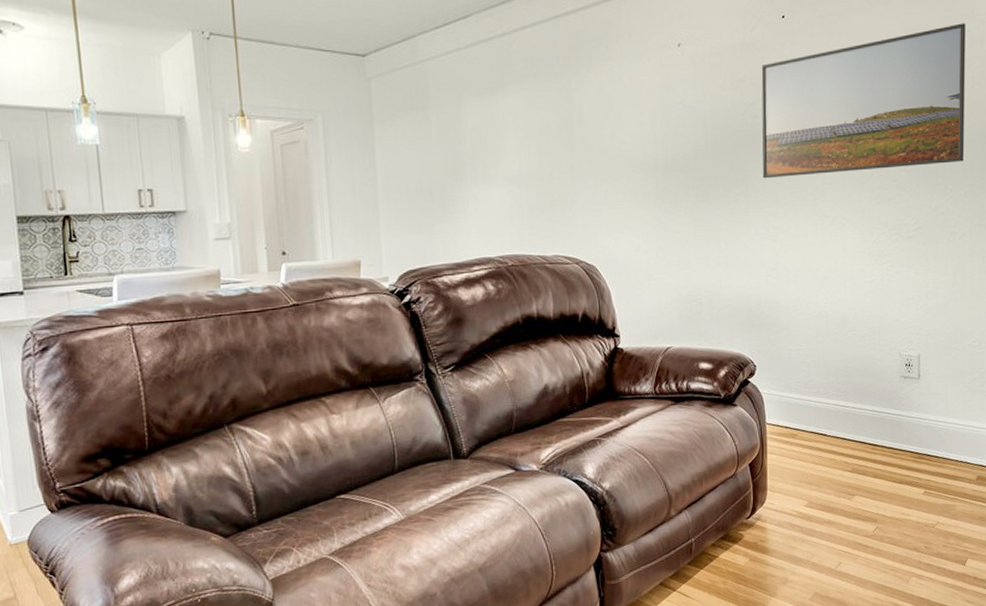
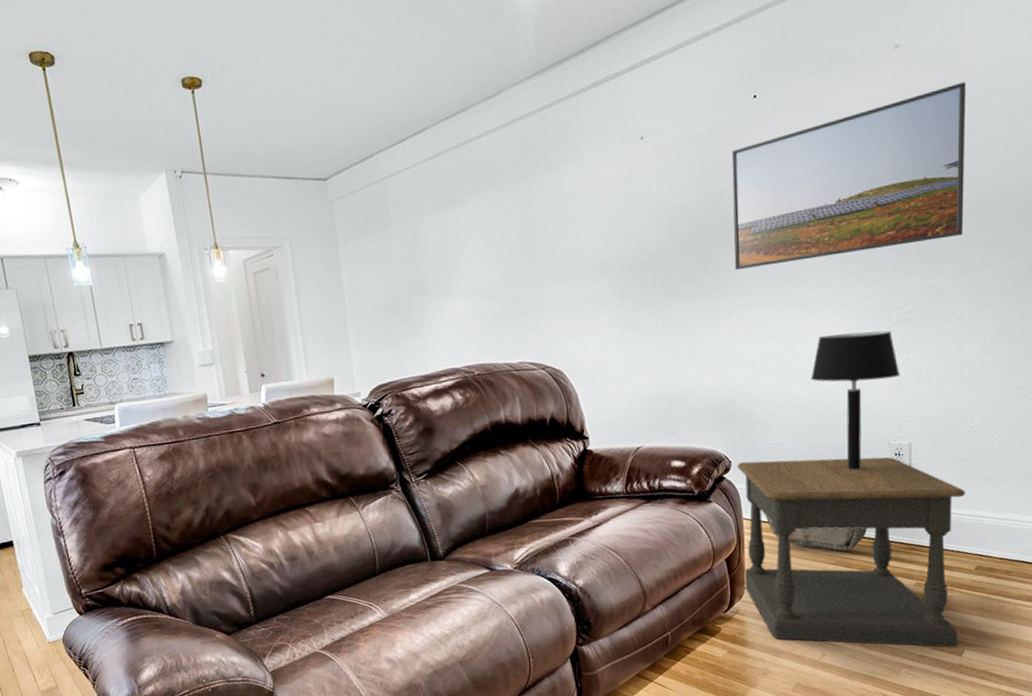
side table: none [762,366,968,557] -> present [737,457,966,648]
bag: none [788,422,880,458] -> present [766,516,867,551]
table lamp: none [830,245,911,380] -> present [811,330,901,471]

